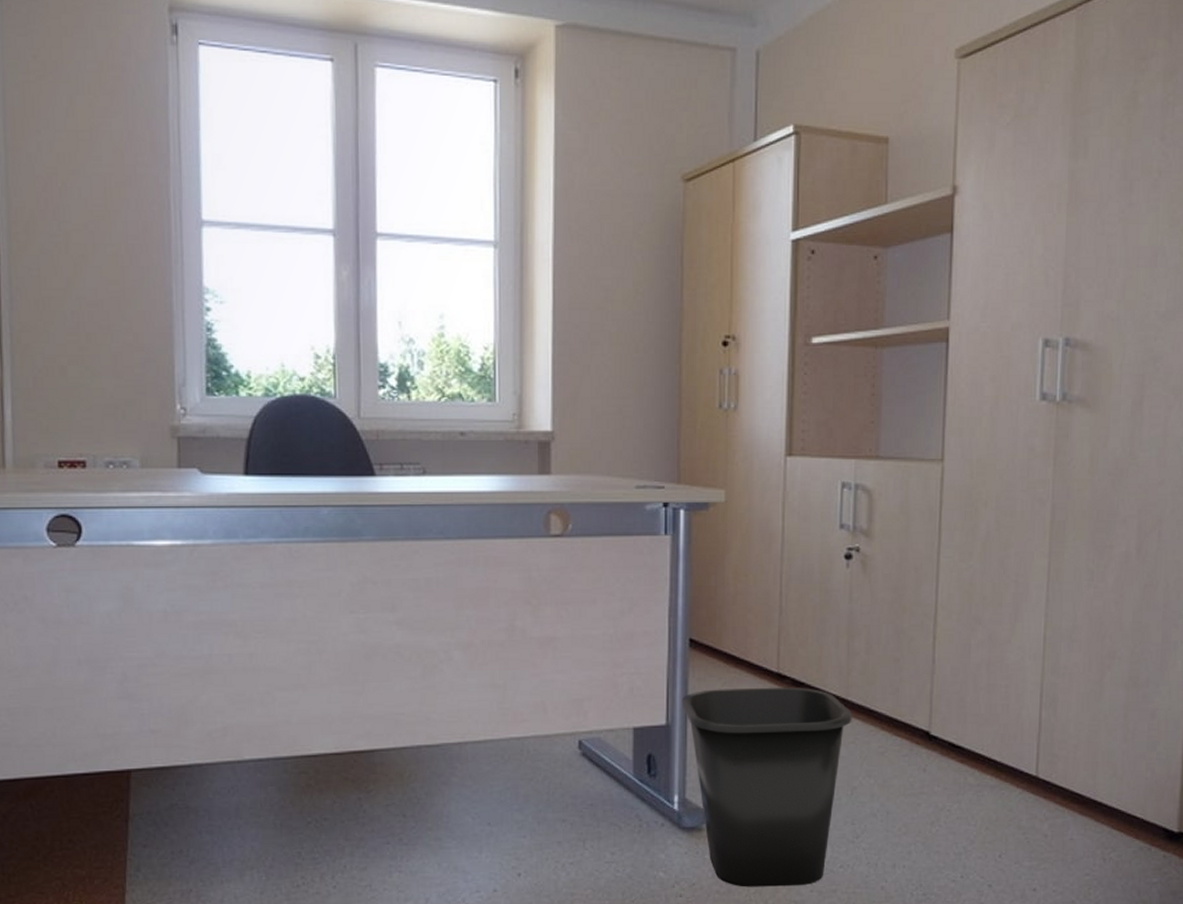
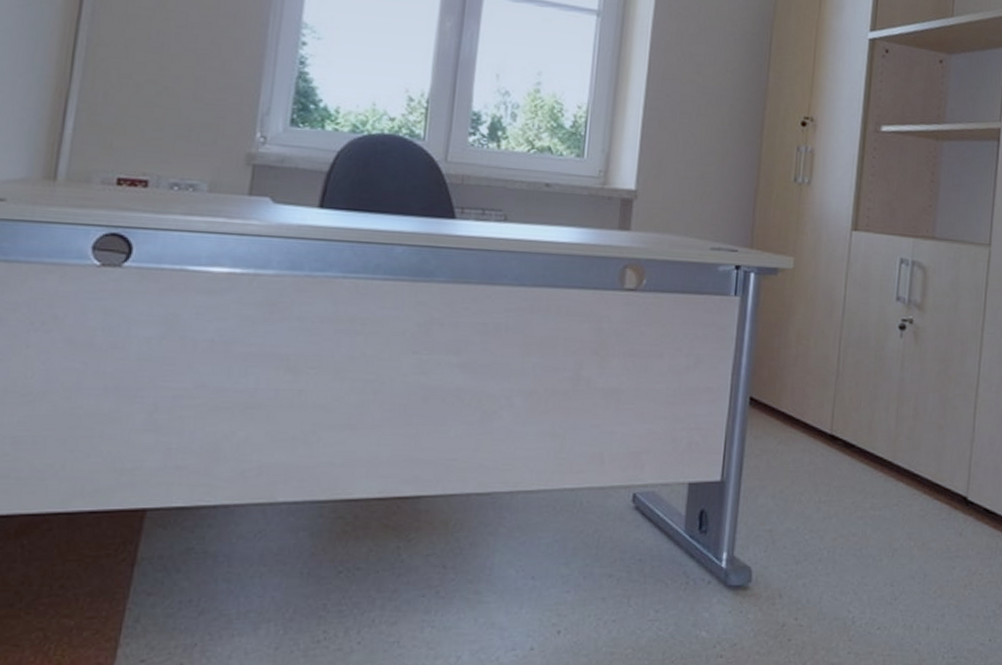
waste bin: present [681,687,852,887] -> none [737,447,897,648]

